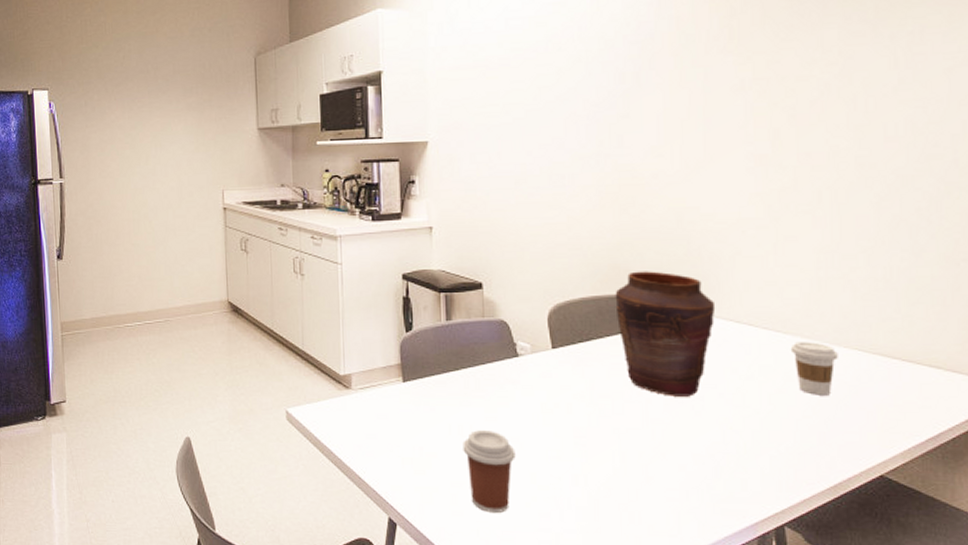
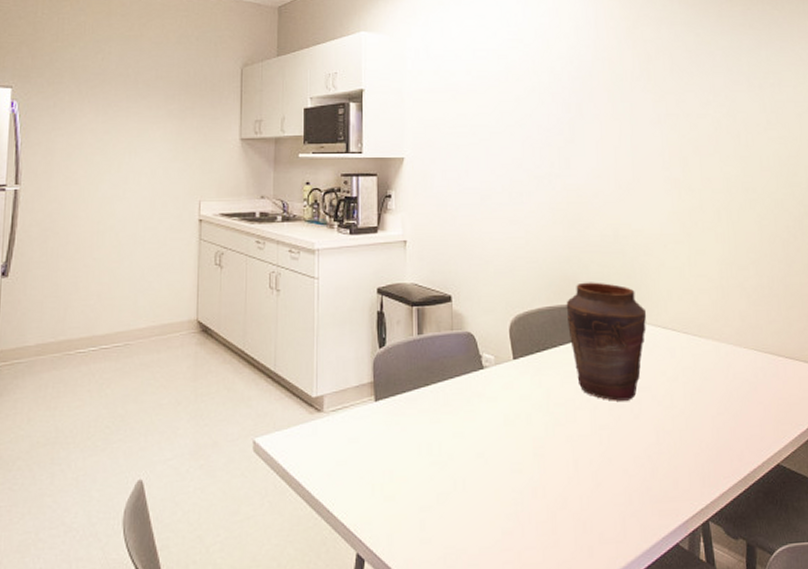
coffee cup: present [463,430,516,513] -> none [431,447,481,536]
coffee cup: present [790,342,838,395] -> none [705,344,740,393]

